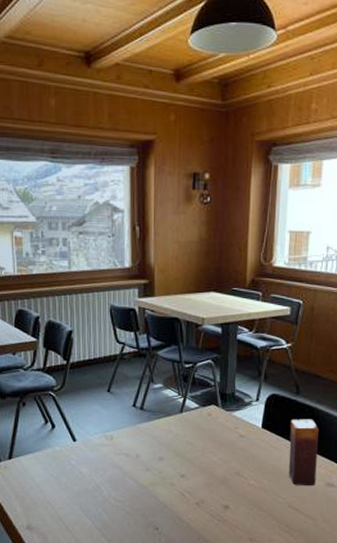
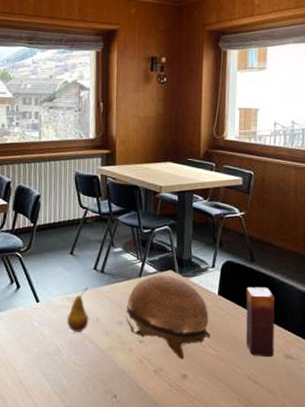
fruit: none [105,425,129,469] -> present [66,287,89,332]
decorative bowl: none [166,410,254,492] -> present [125,275,211,360]

